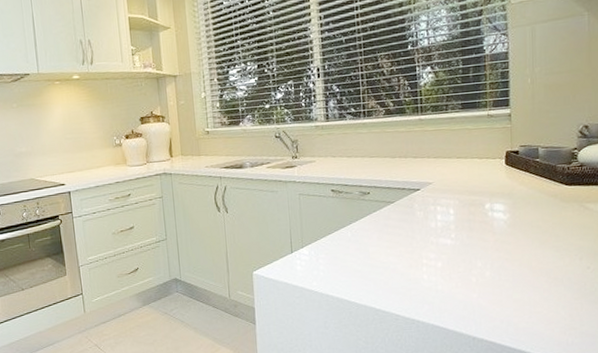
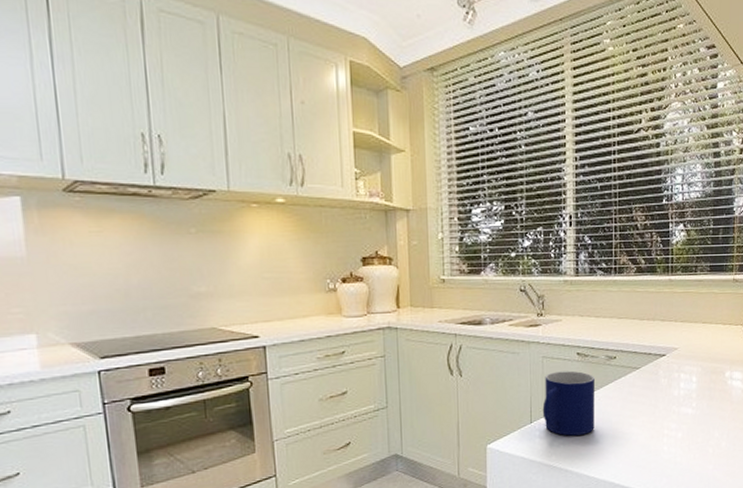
mug: none [301,206,352,265] -> present [542,370,595,436]

